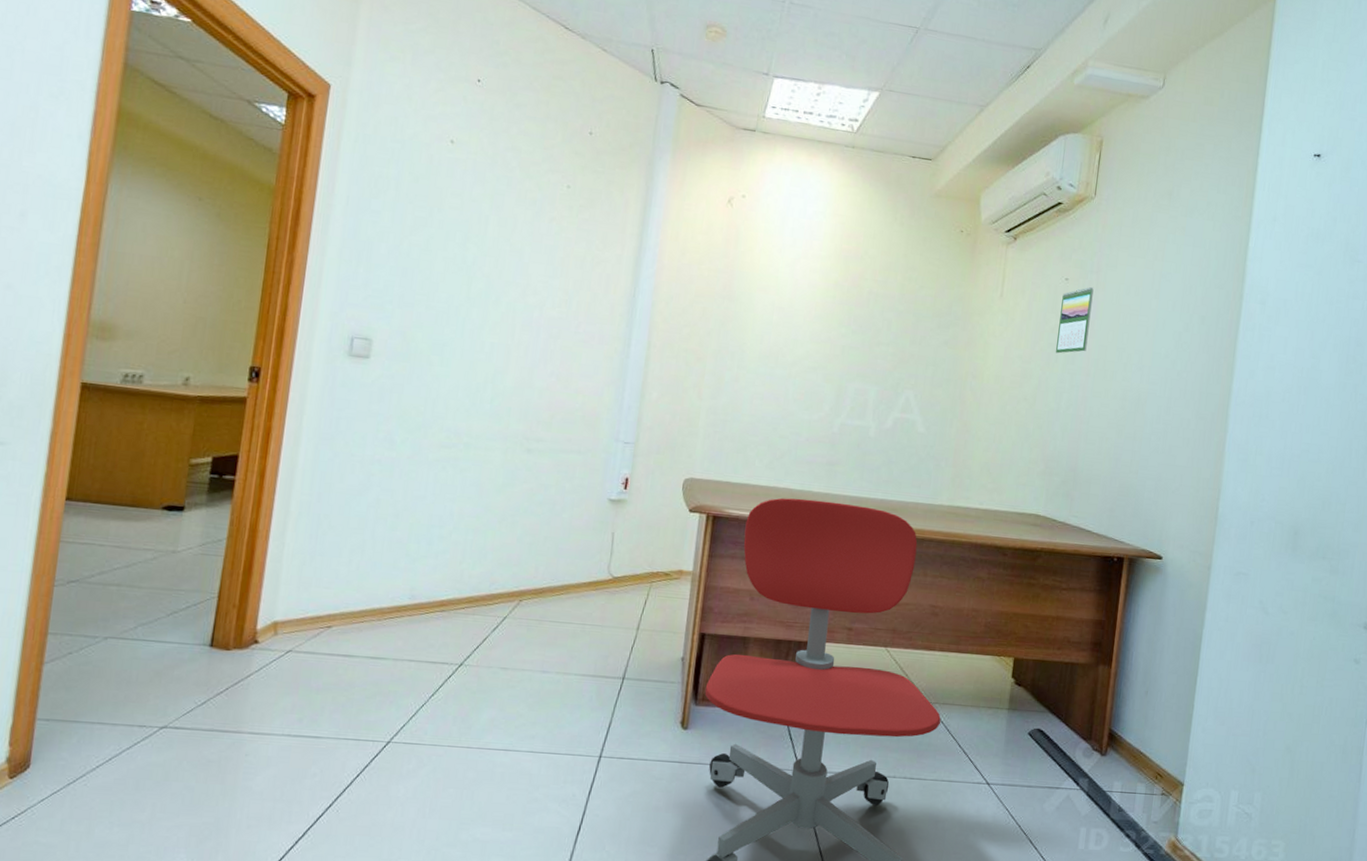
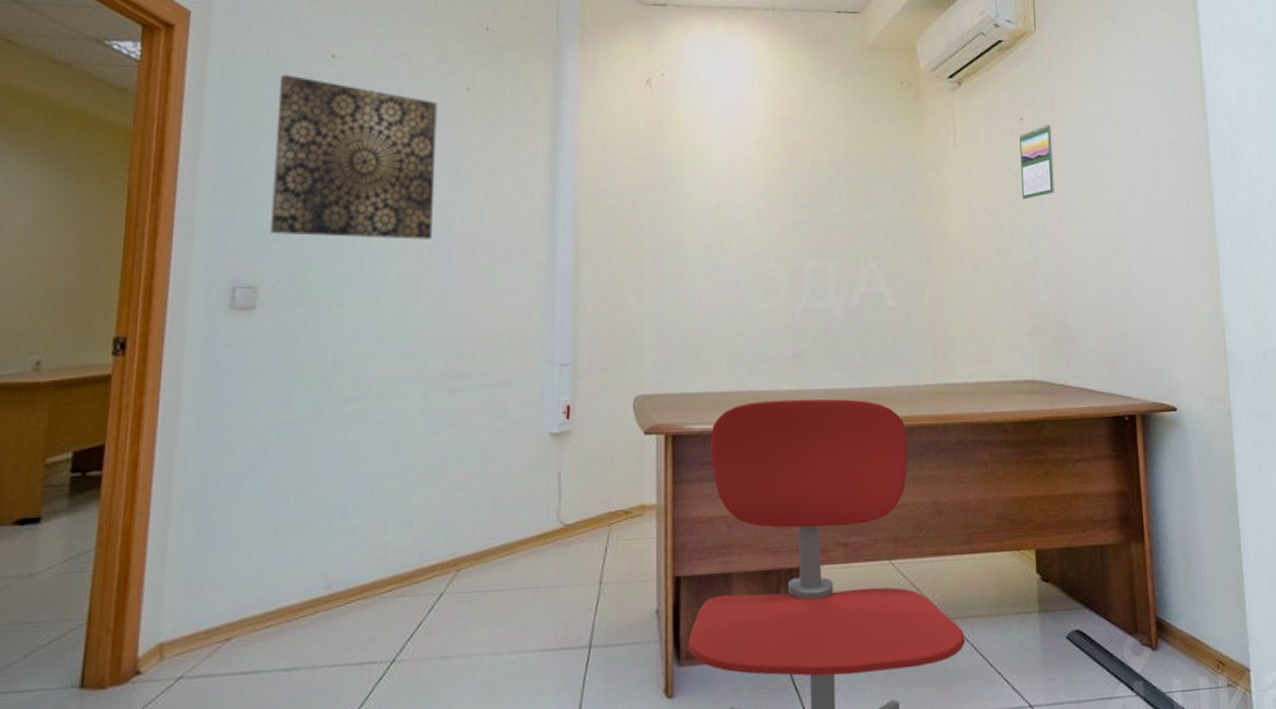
wall art: none [386,153,540,318] -> present [269,74,438,240]

